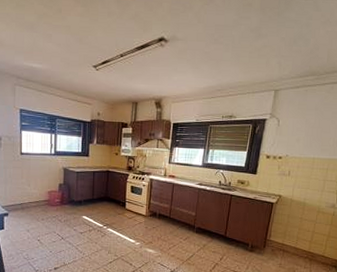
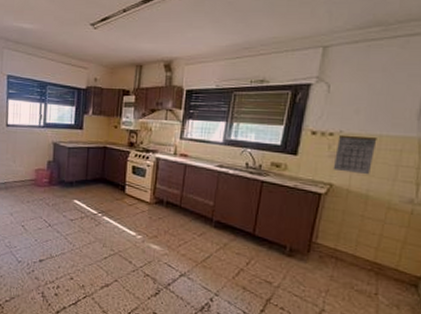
calendar: none [281,158,311,188] -> present [333,134,377,175]

